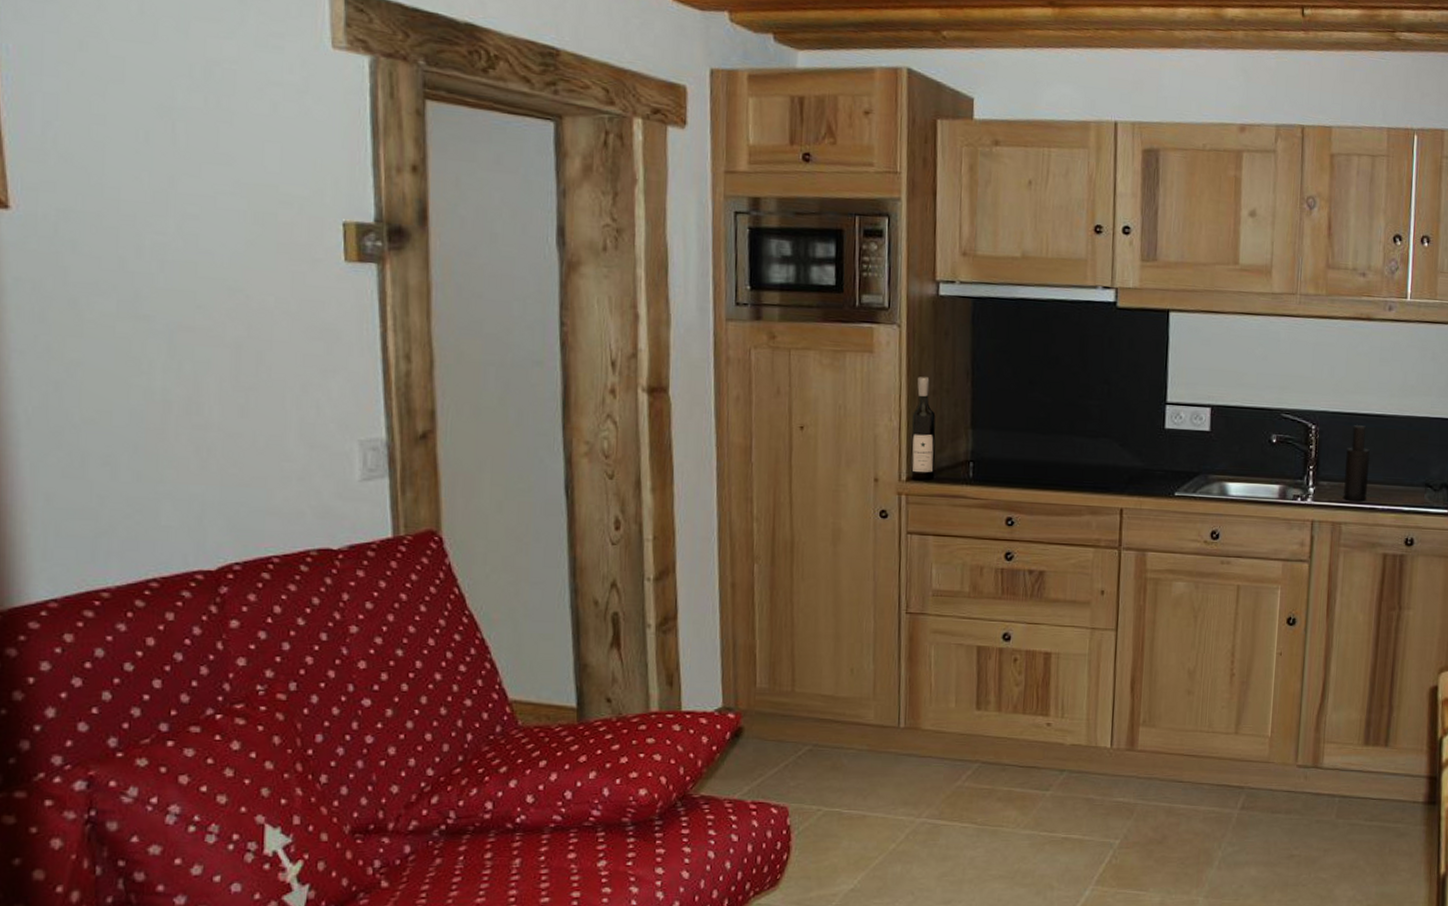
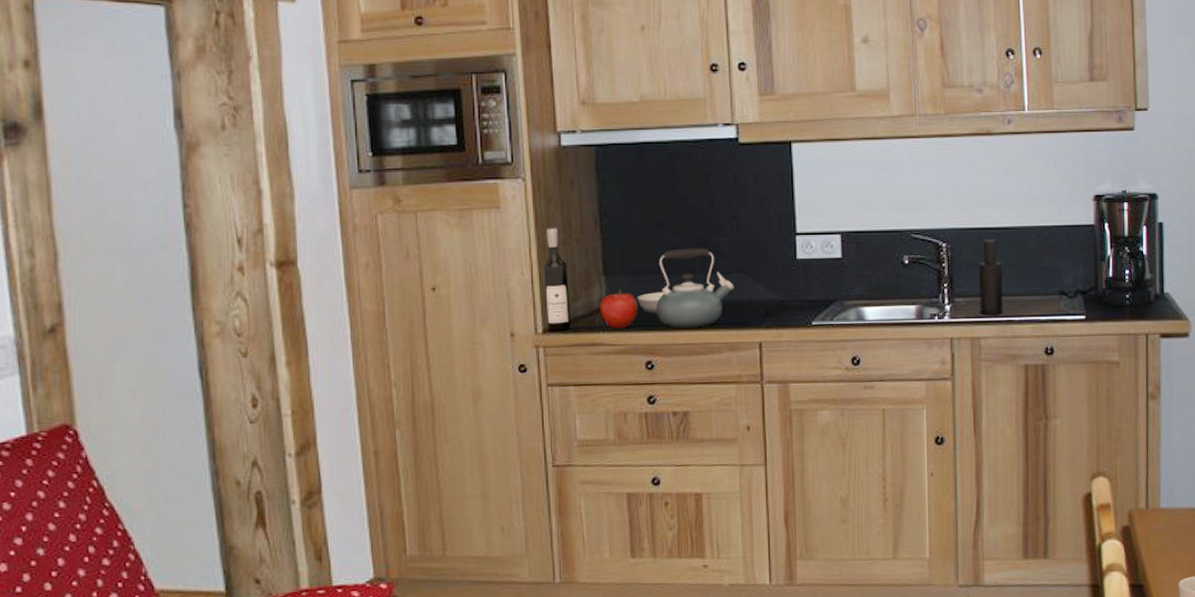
fruit: none [964,443,1003,484] -> present [599,289,638,330]
bowl: none [1002,449,1031,475] -> present [637,292,665,318]
kettle: none [1021,408,1100,489] -> present [656,248,735,329]

